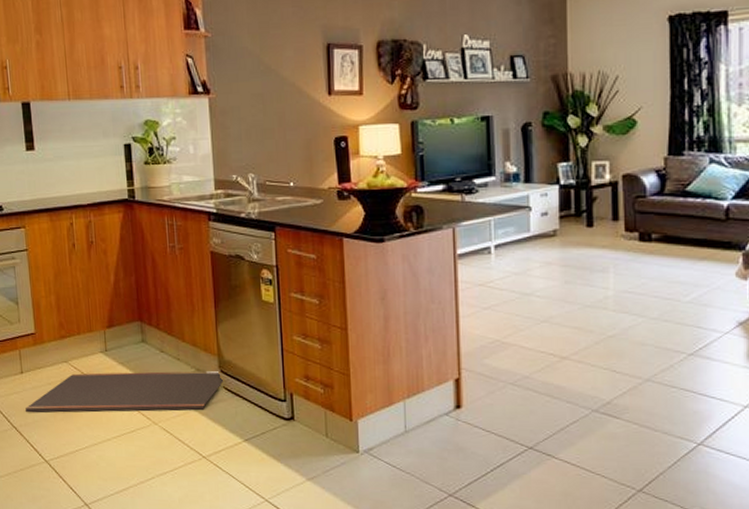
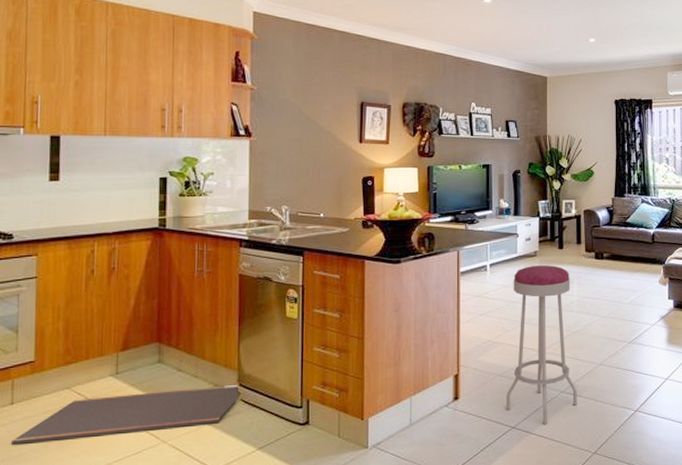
bar stool: none [521,247,615,448] -> present [506,264,577,424]

